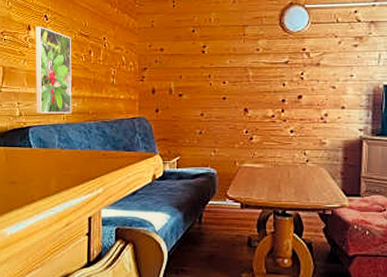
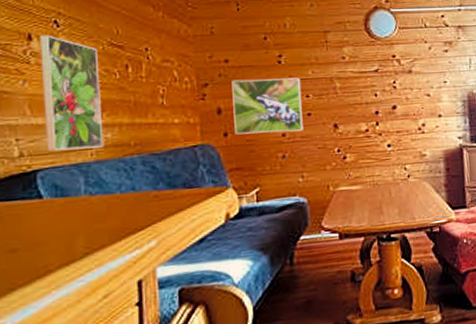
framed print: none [164,65,220,112] -> present [231,77,303,135]

